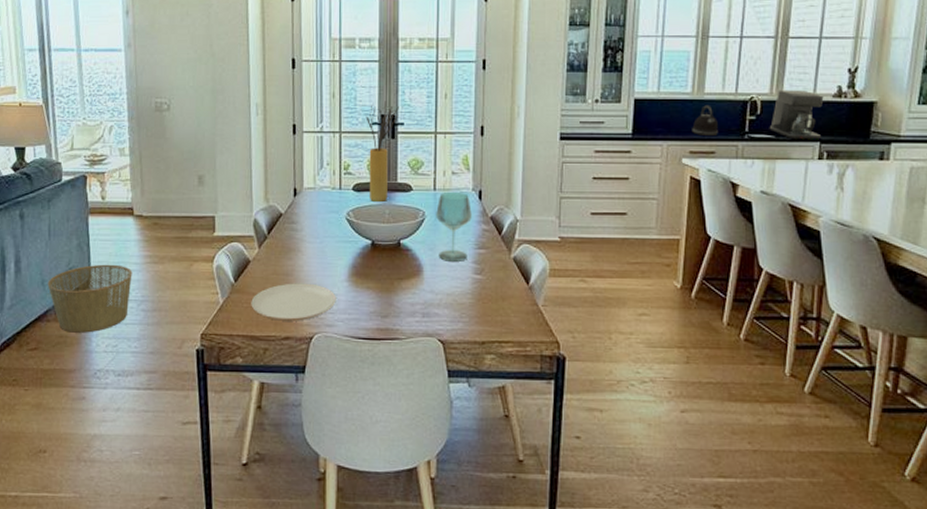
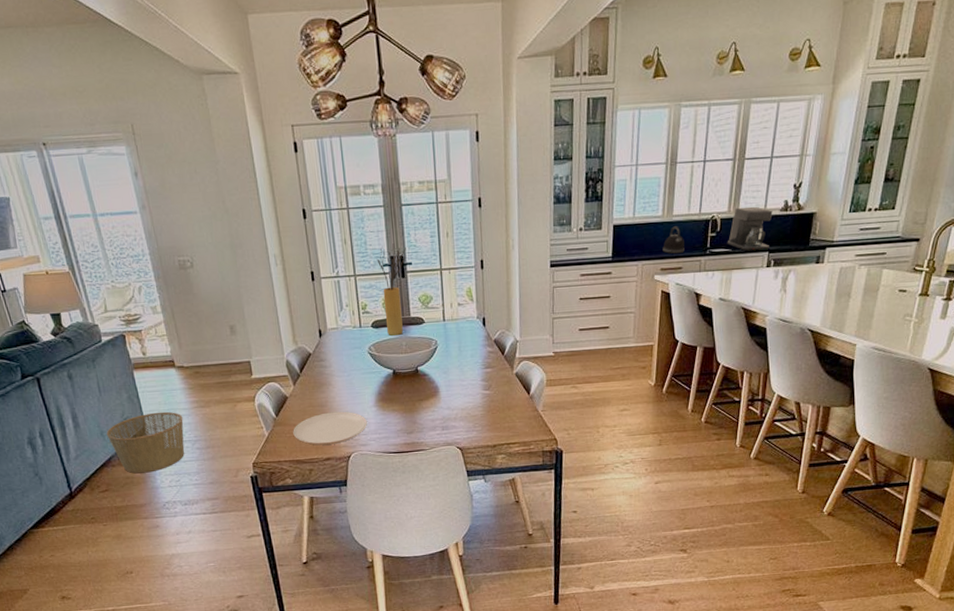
wine glass: present [436,193,472,262] -> none [447,321,478,382]

